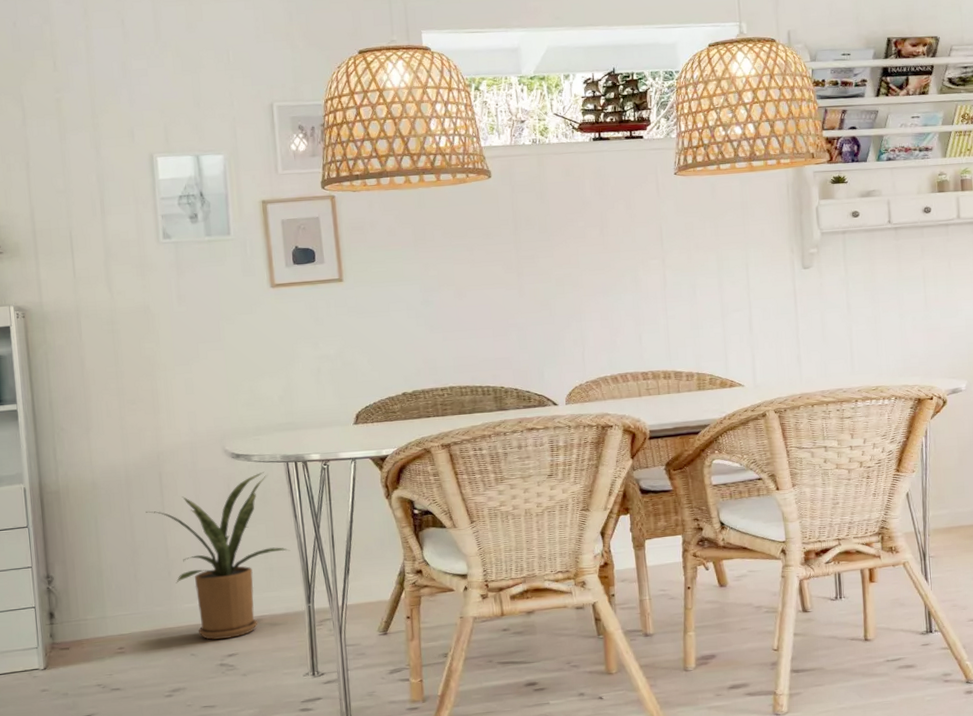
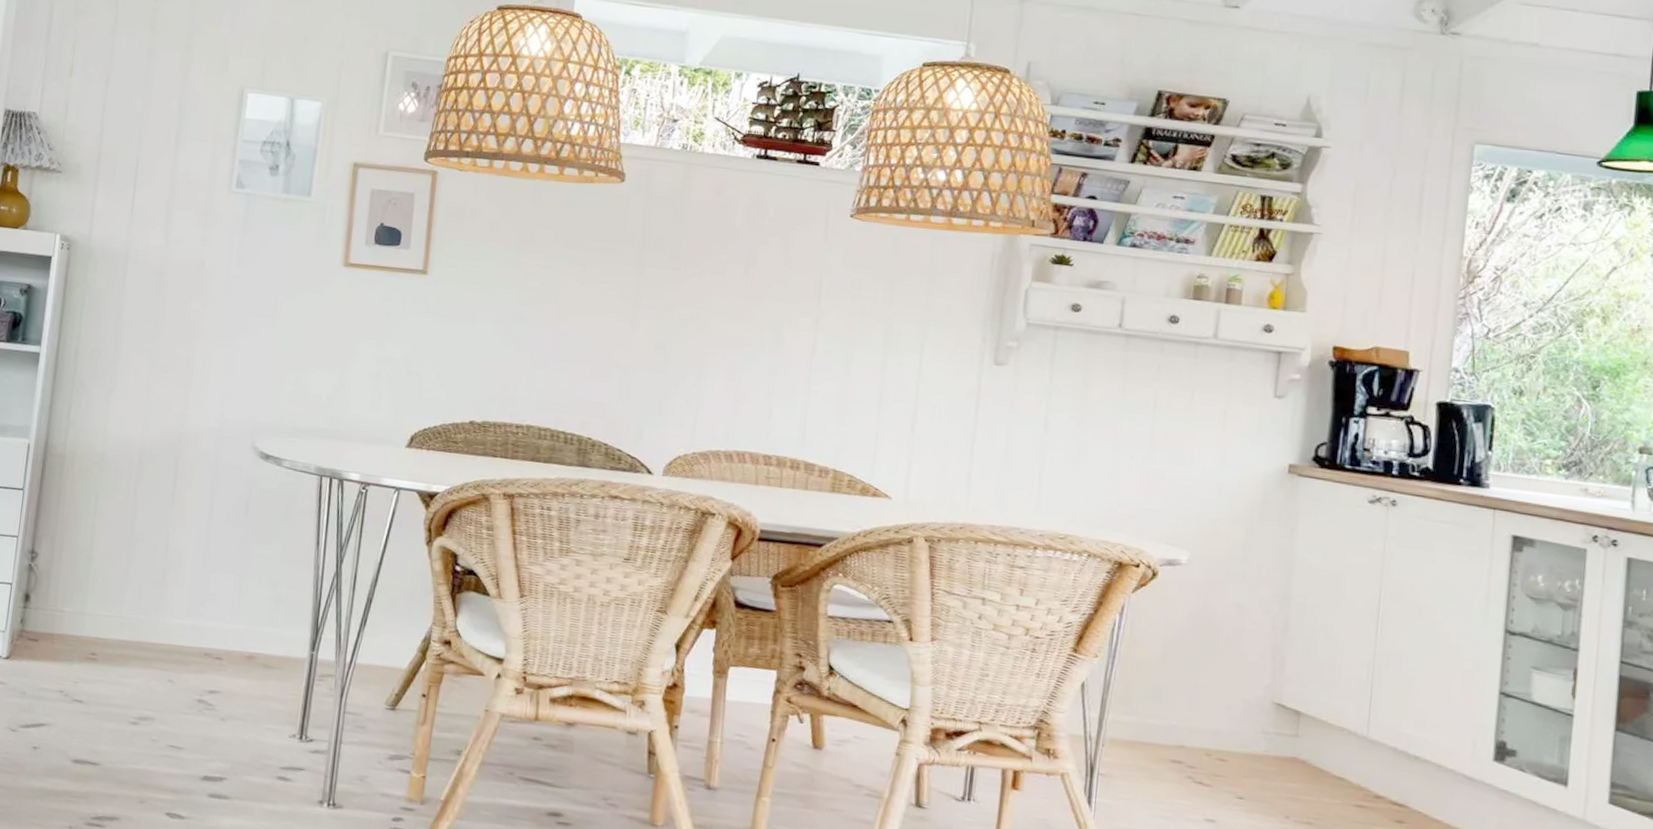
house plant: present [145,471,291,640] -> none [152,481,304,672]

